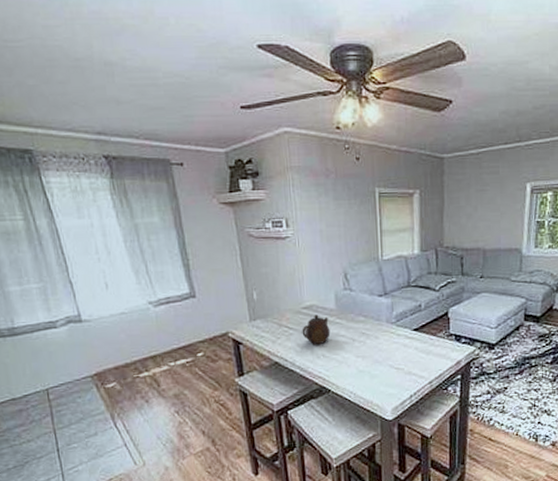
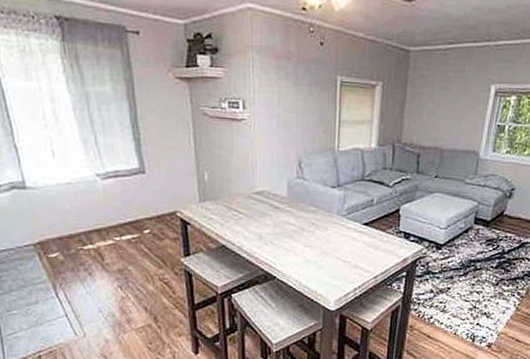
teapot: present [302,315,331,344] -> none [251,201,280,231]

